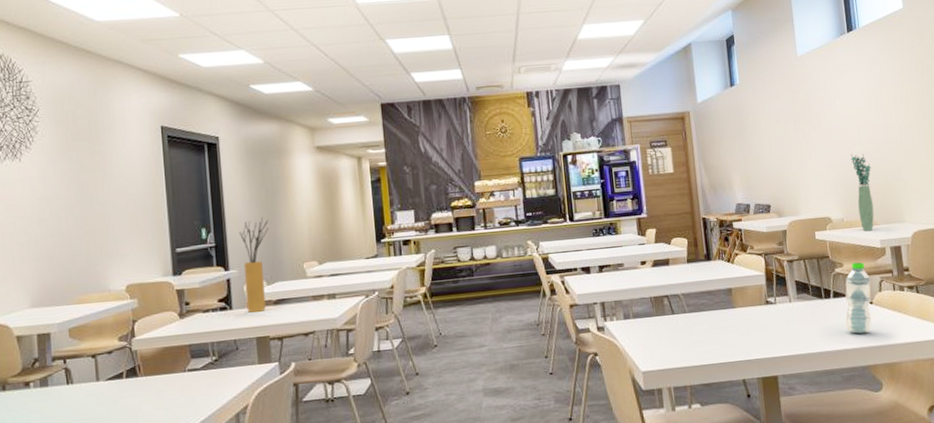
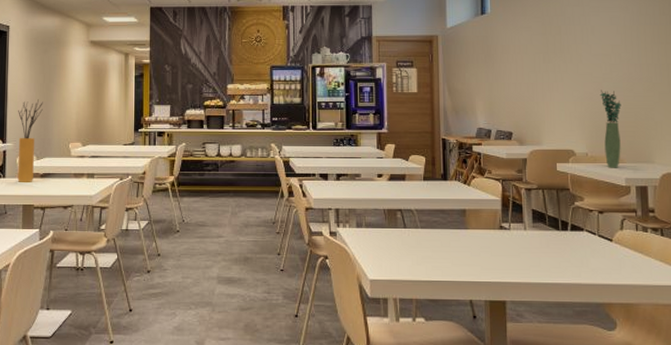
water bottle: present [845,262,872,334] -> none [582,197,613,271]

